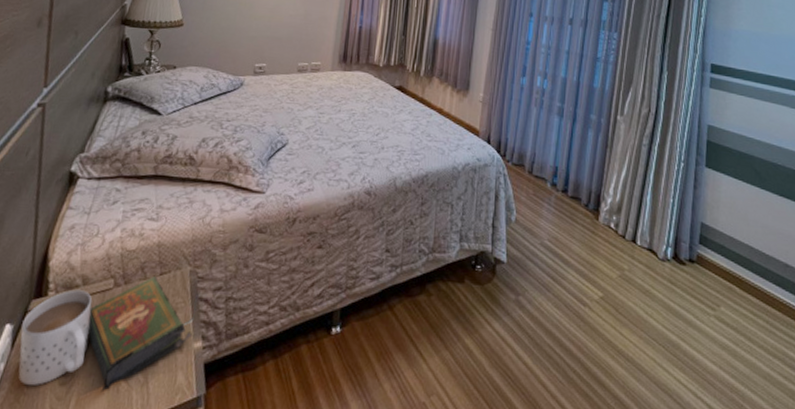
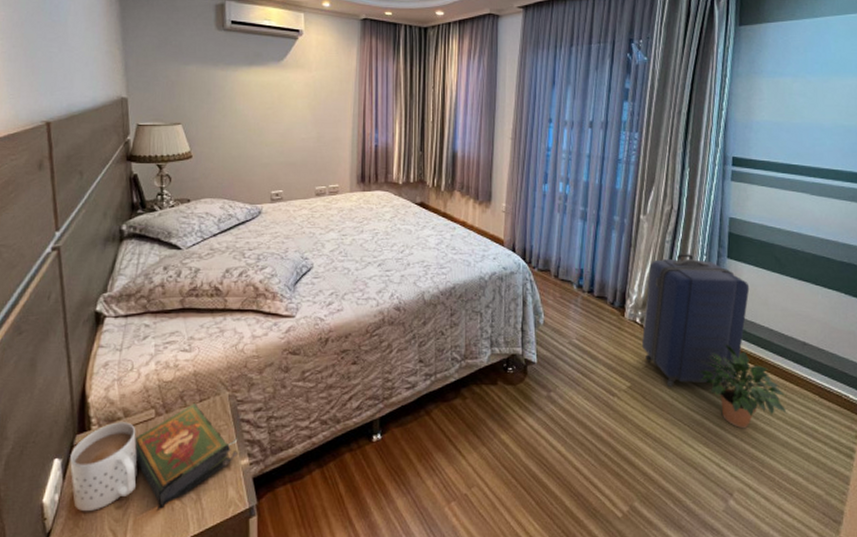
suitcase: none [616,159,729,307] -> present [642,254,750,388]
potted plant: none [675,258,769,355] -> present [698,343,787,429]

